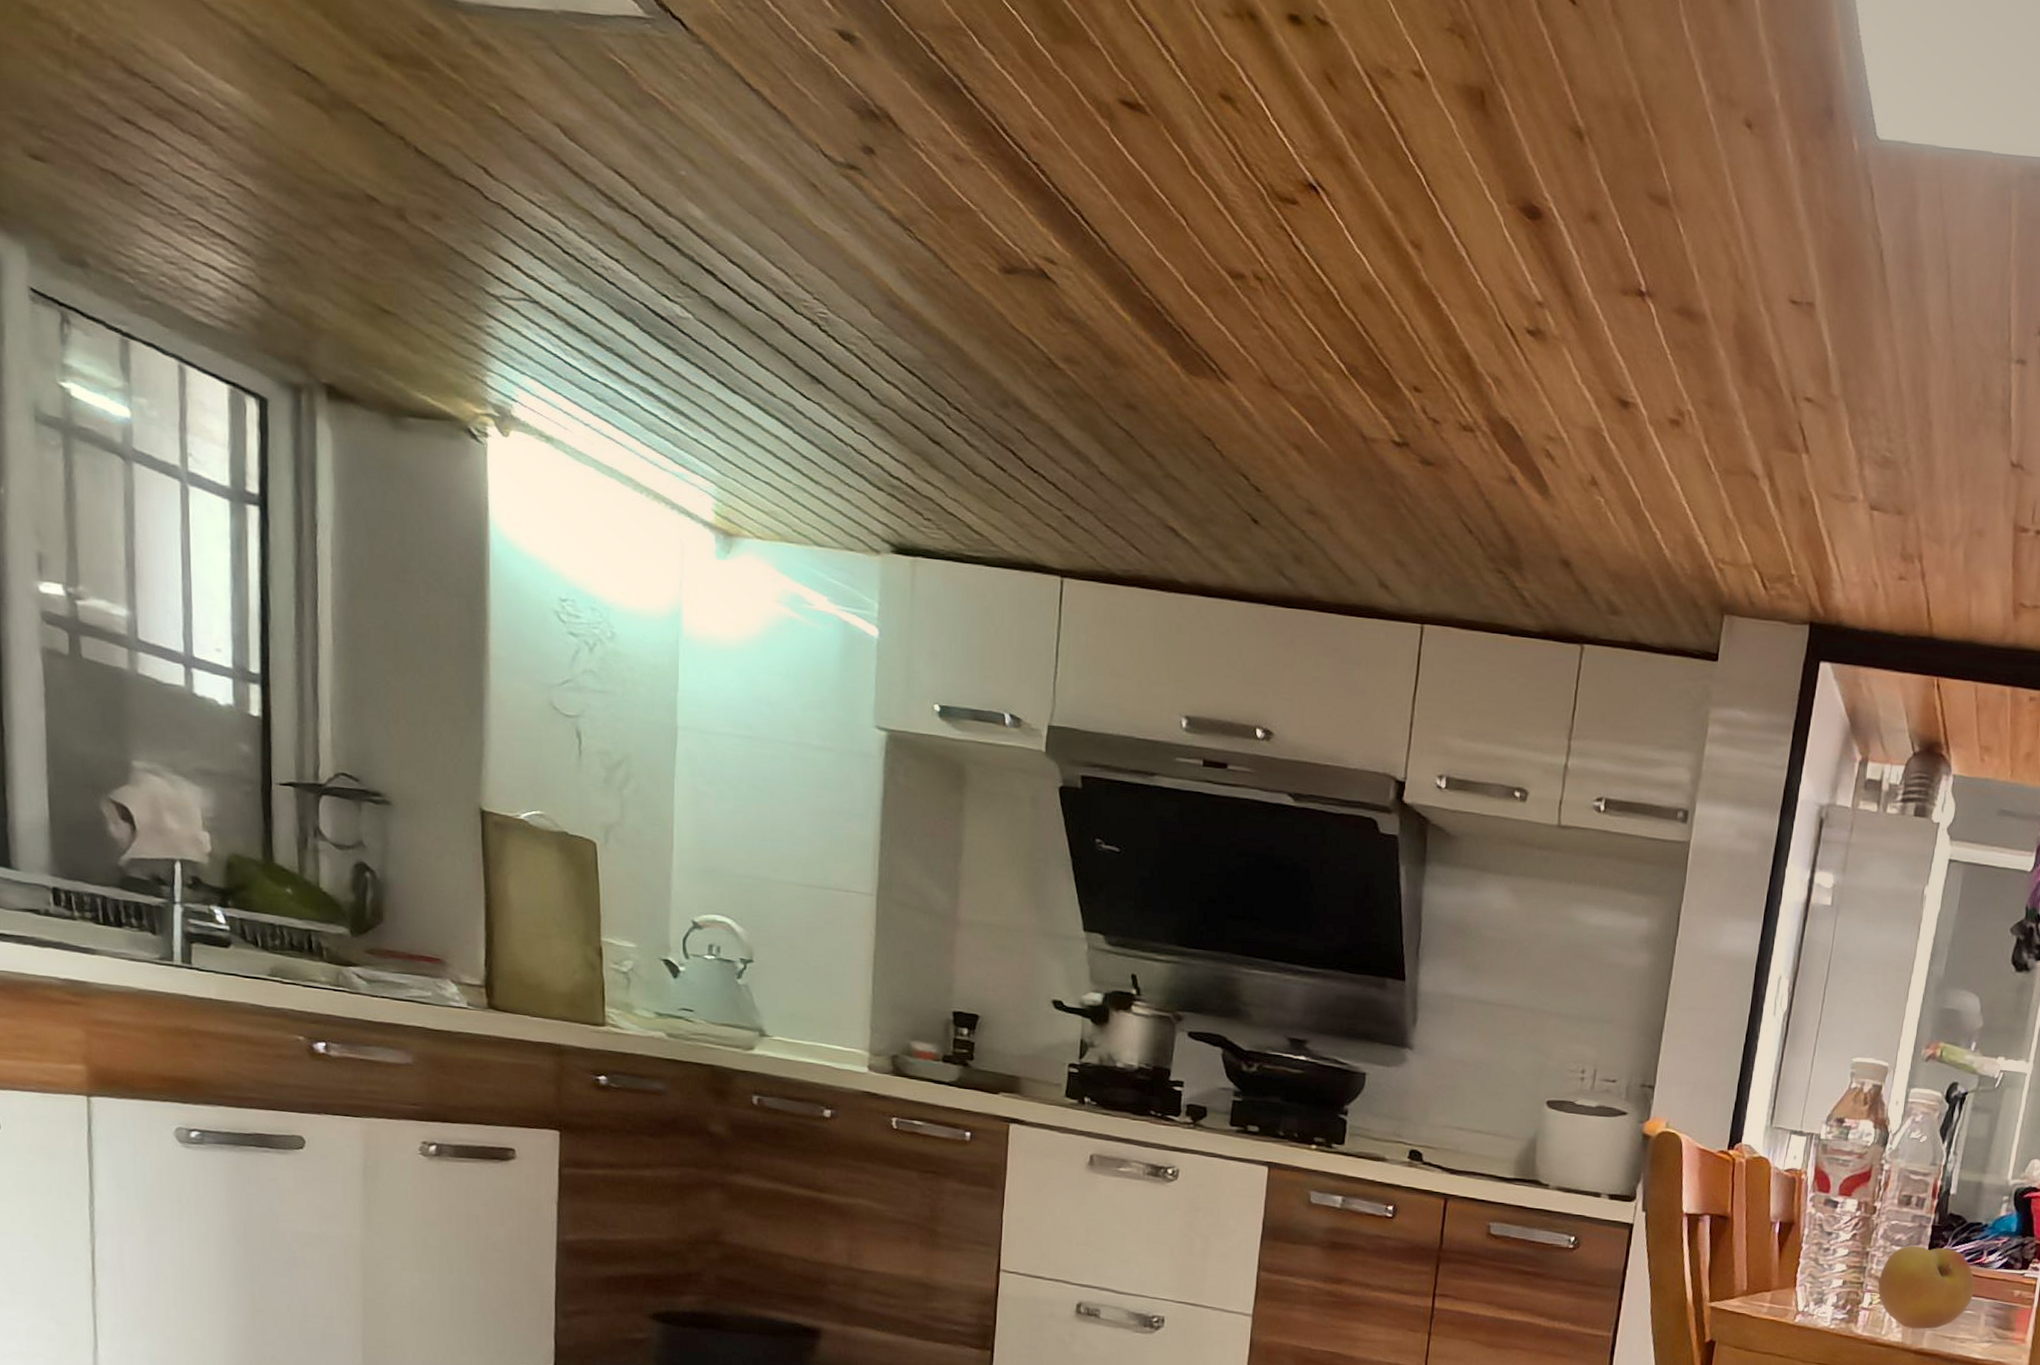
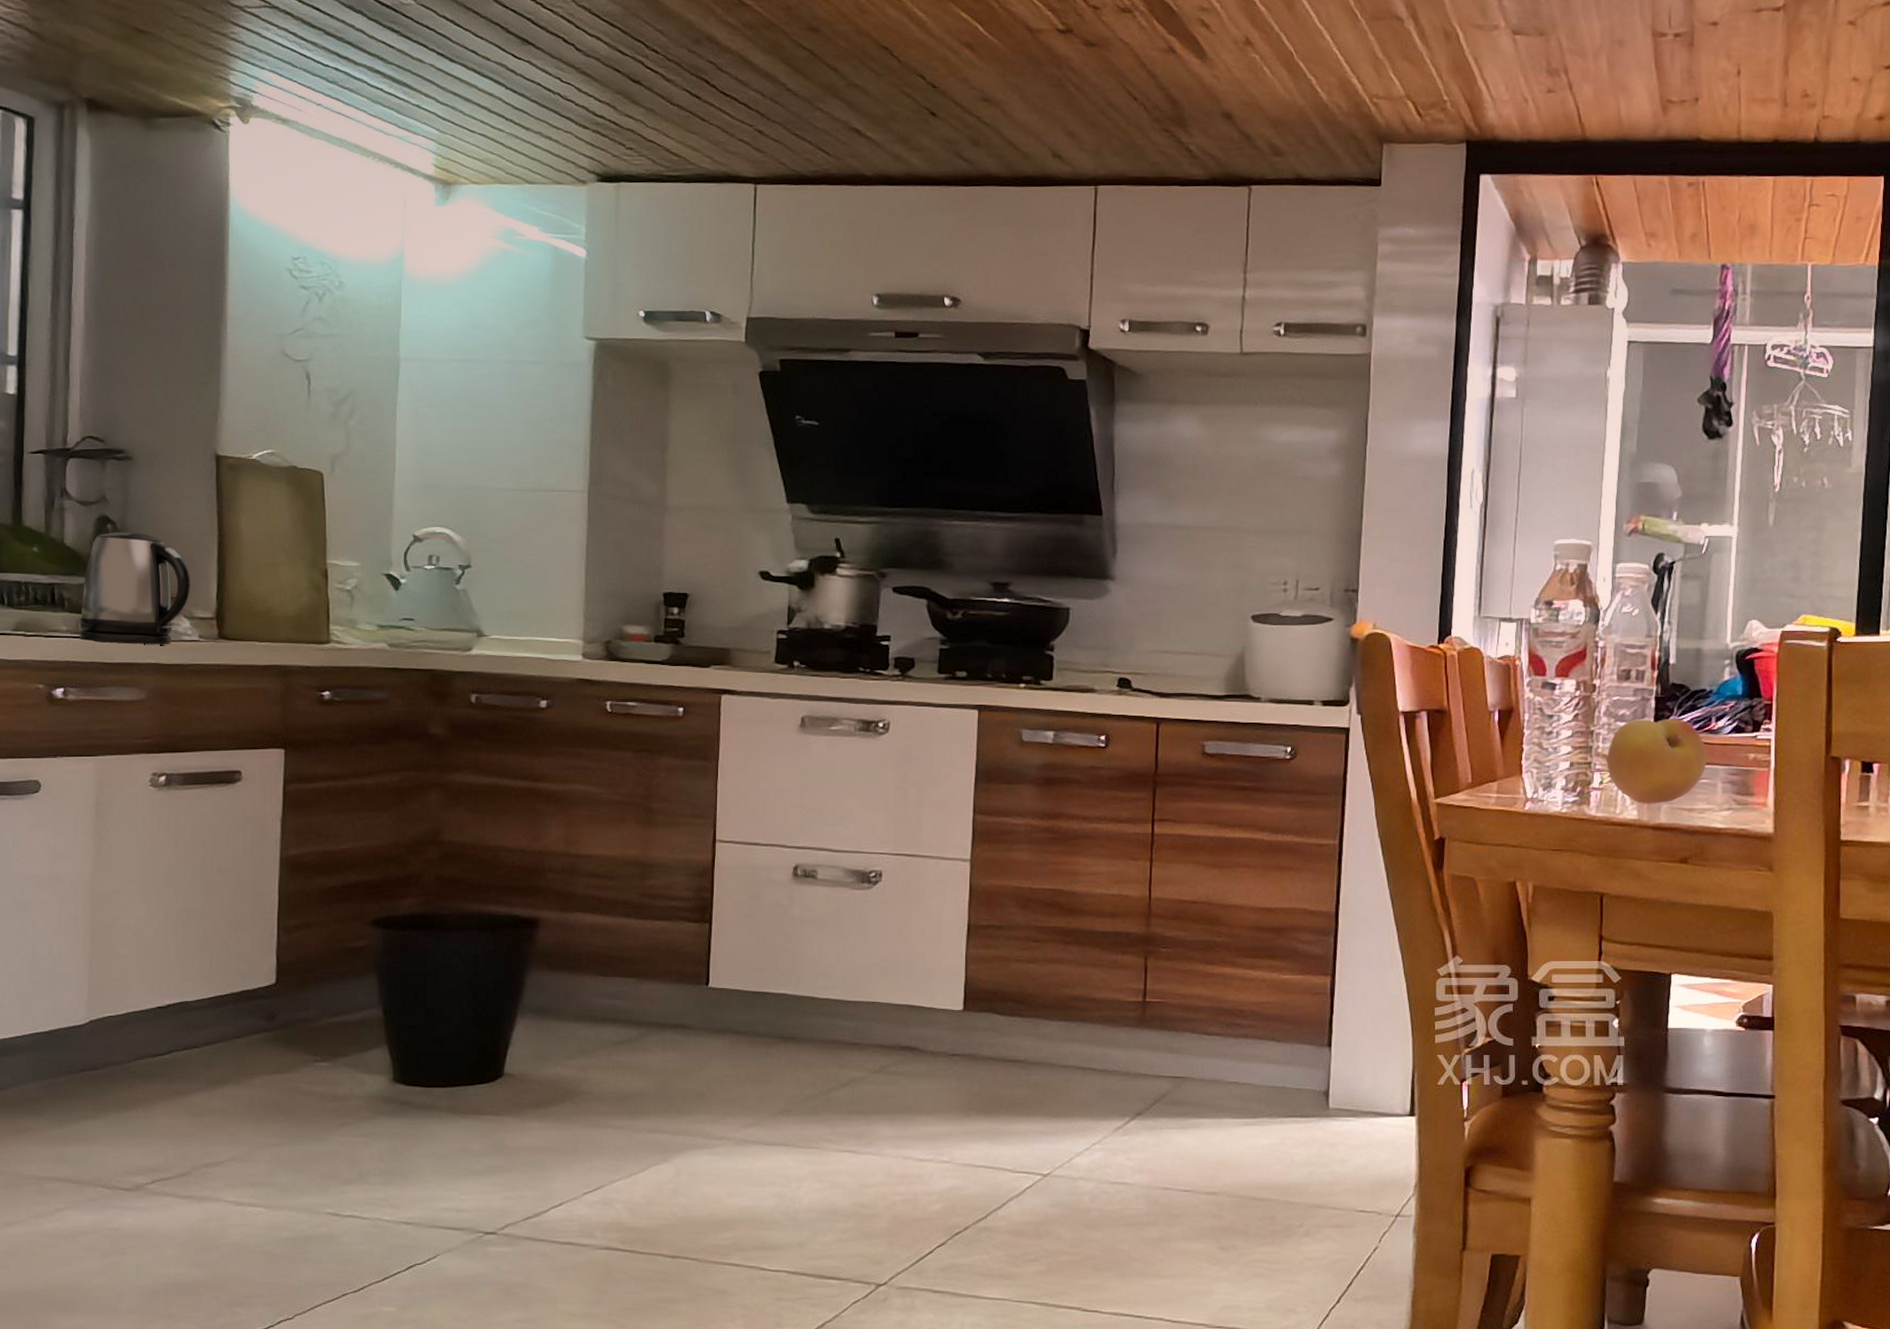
kettle: none [339,881,457,1009] -> present [79,532,191,645]

